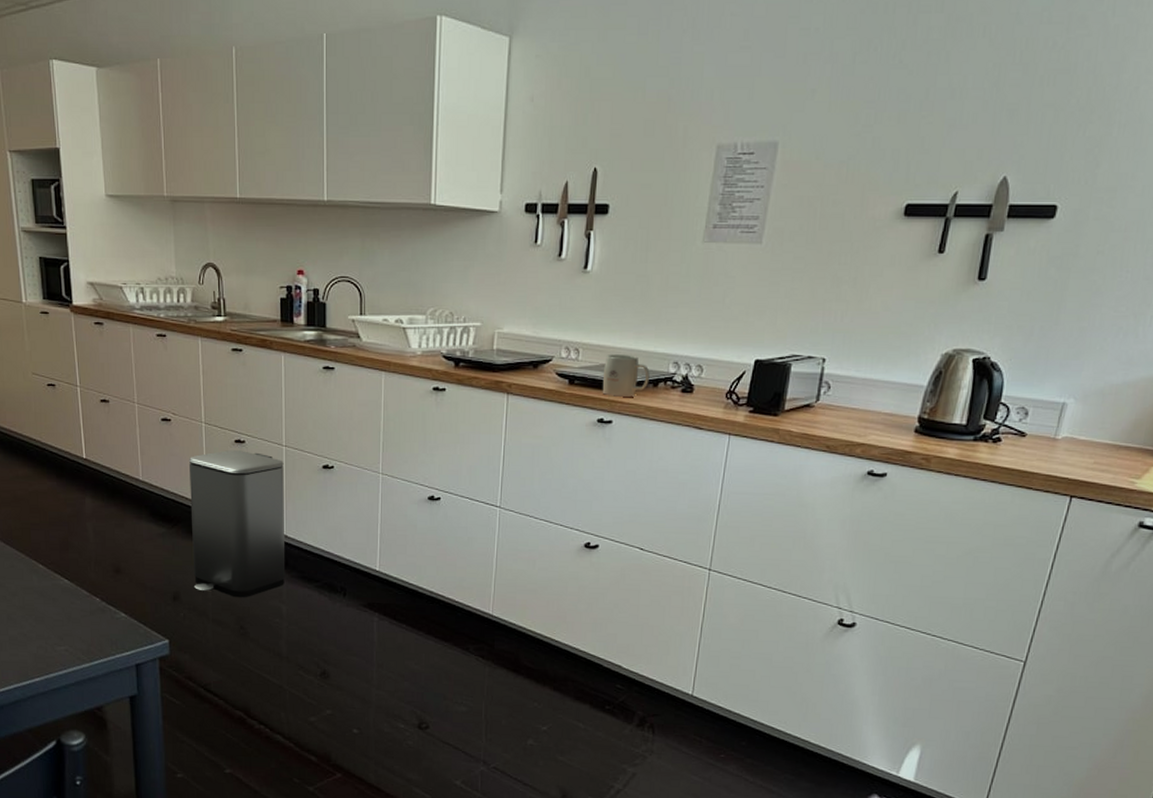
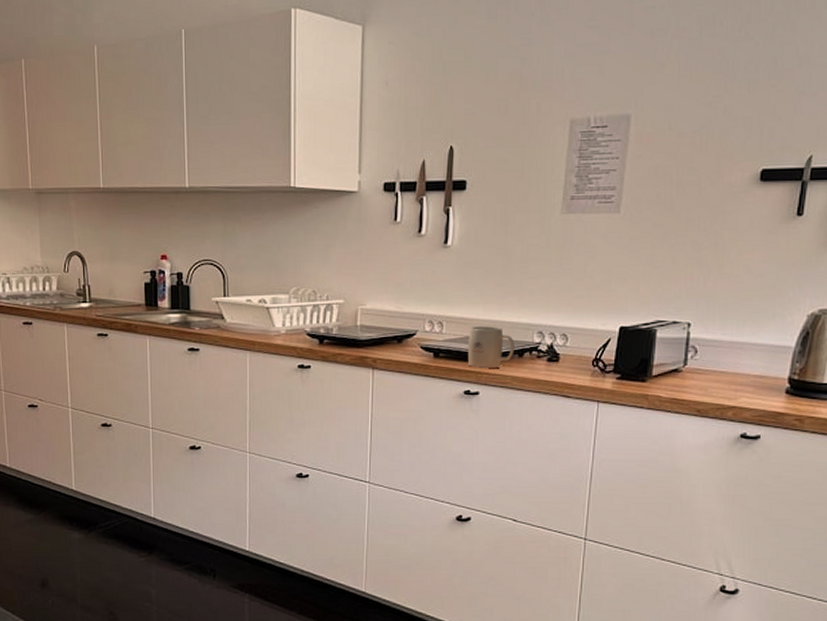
pedal bin: present [188,450,286,598] -> none [55,434,155,583]

